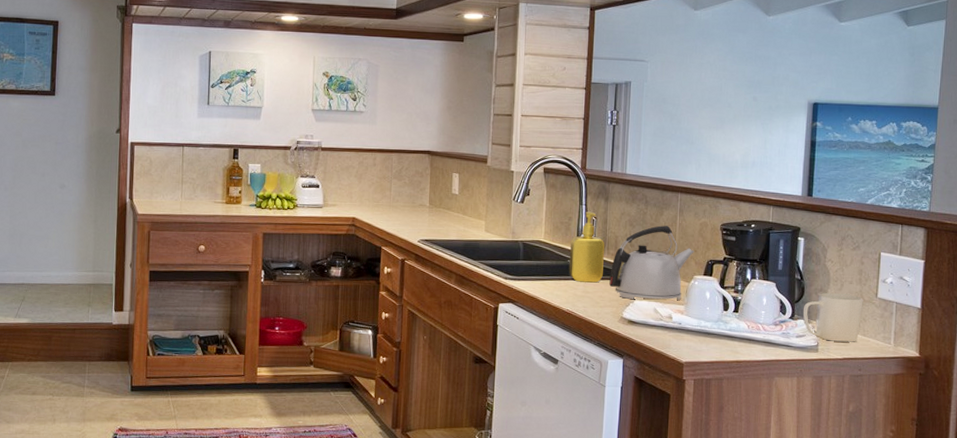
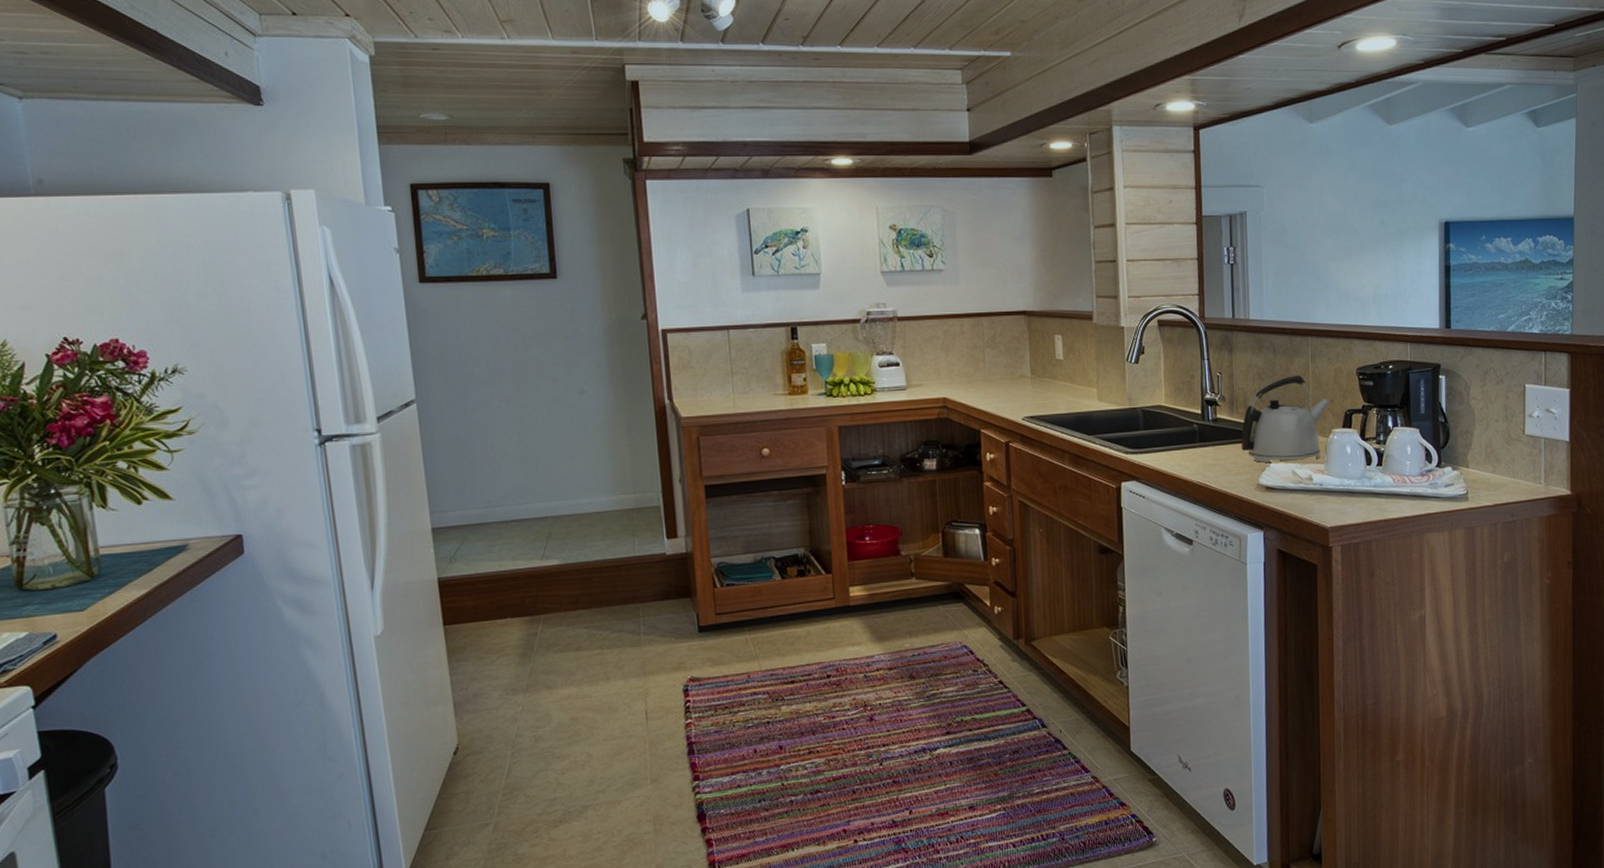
soap dispenser: present [568,211,605,283] -> none [1194,366,1234,449]
mug: present [803,293,864,342] -> none [1449,433,1511,488]

